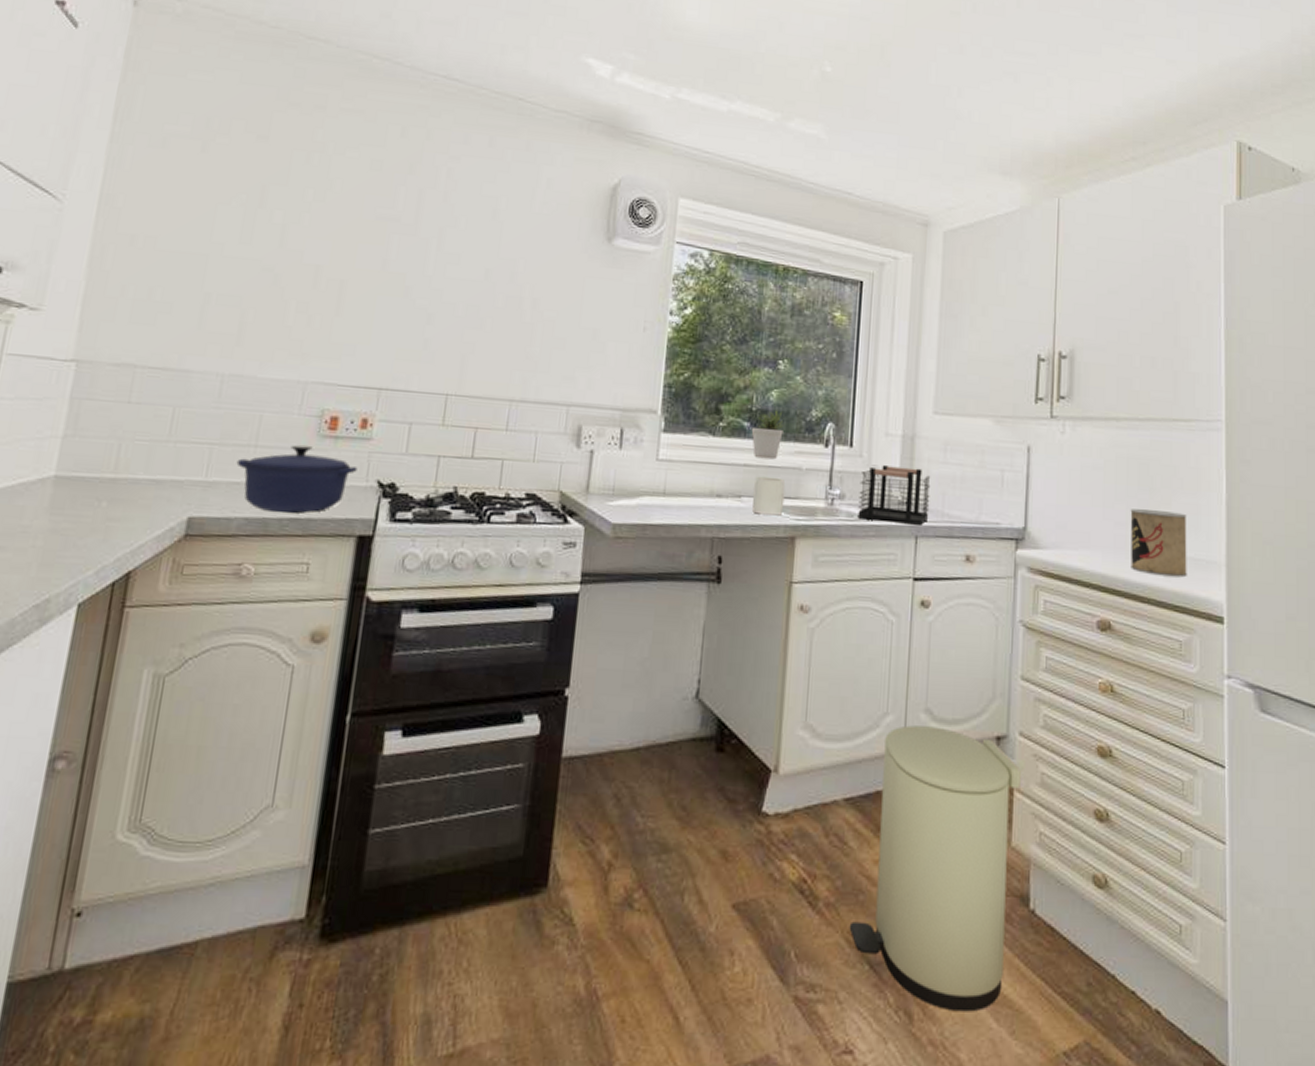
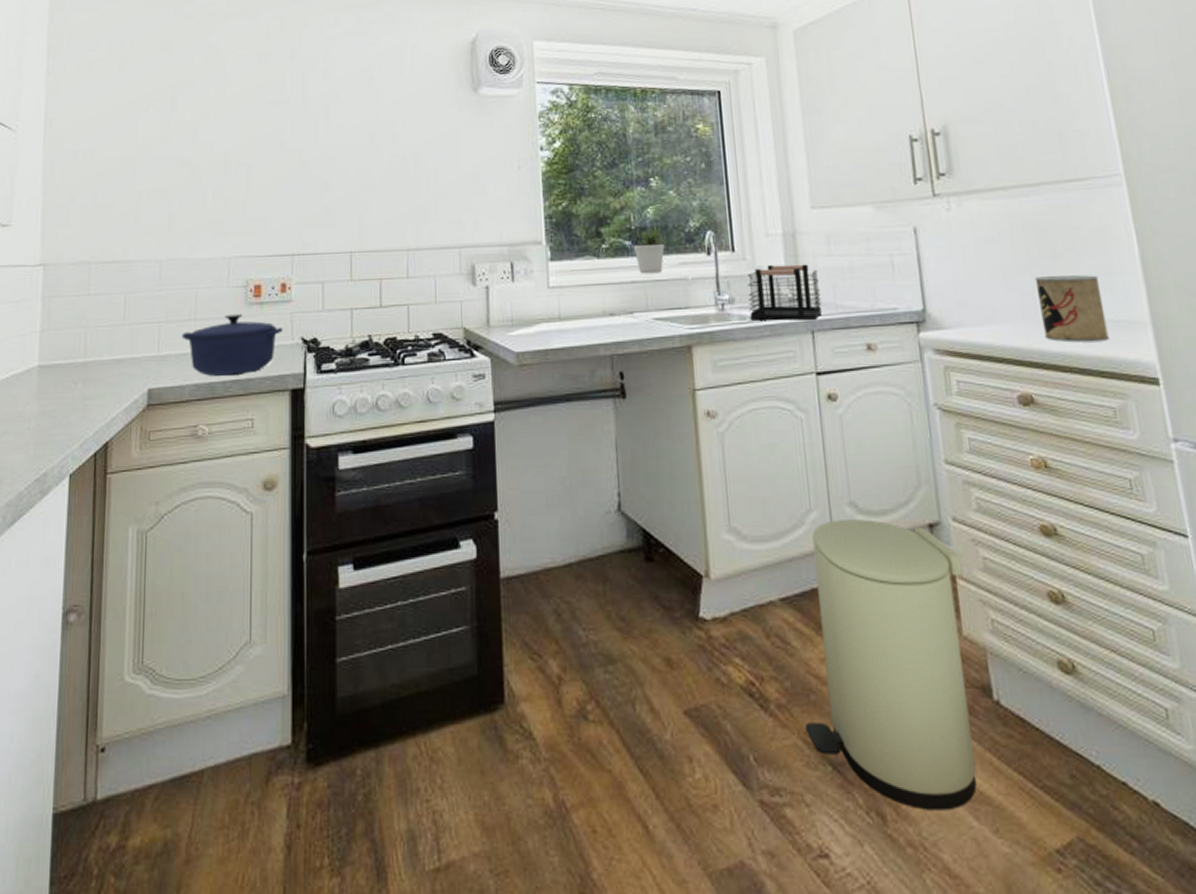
mug: present [752,476,786,516] -> none [643,290,676,328]

